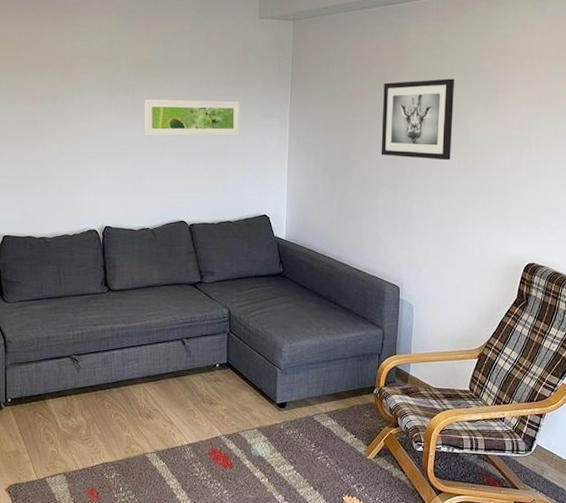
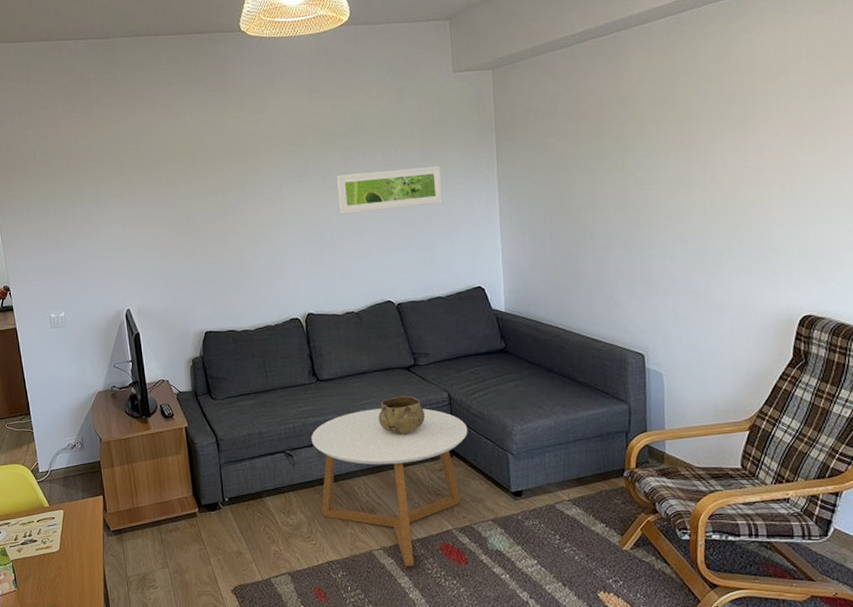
coffee table: none [97,321,243,470] -> present [311,408,468,567]
decorative bowl: none [162,310,206,346] -> present [378,396,425,435]
wall art: present [381,78,454,161] -> none [605,110,694,208]

